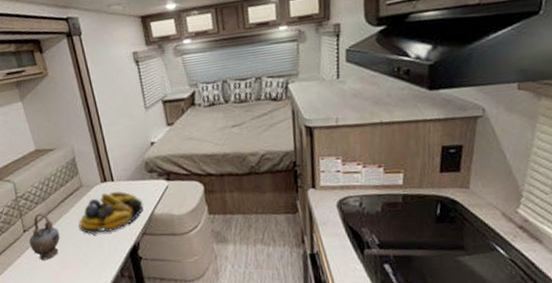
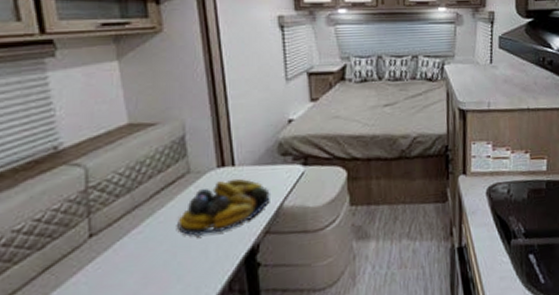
teapot: present [29,213,60,260] -> none [95,209,147,277]

